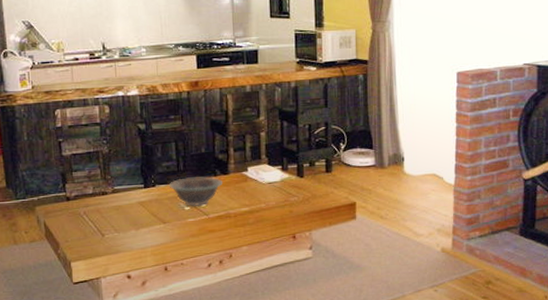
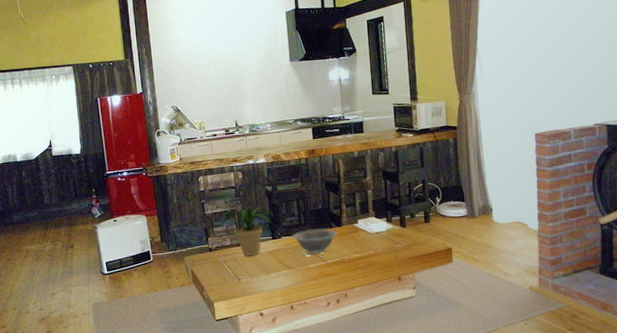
potted plant: none [83,147,146,208] -> present [222,207,273,256]

